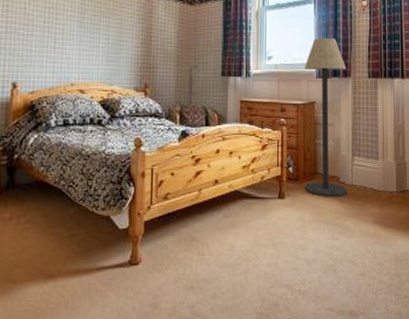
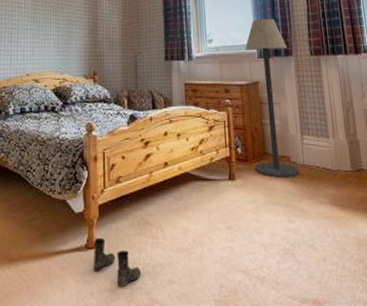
boots: none [135,253,186,302] -> present [92,237,142,287]

